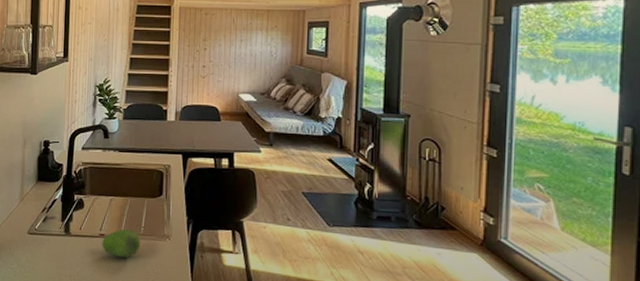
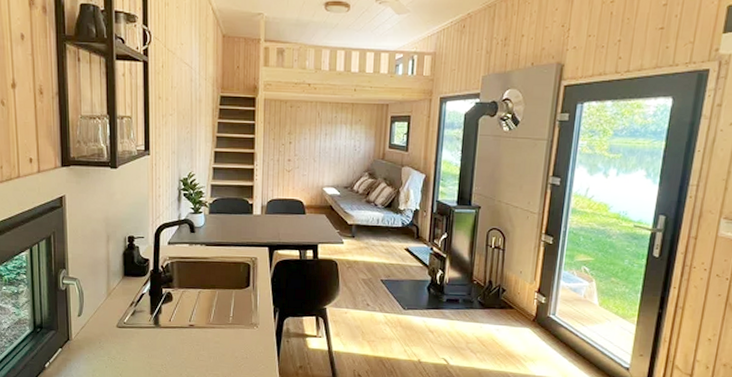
fruit: present [102,229,141,259] -> none [192,319,230,346]

